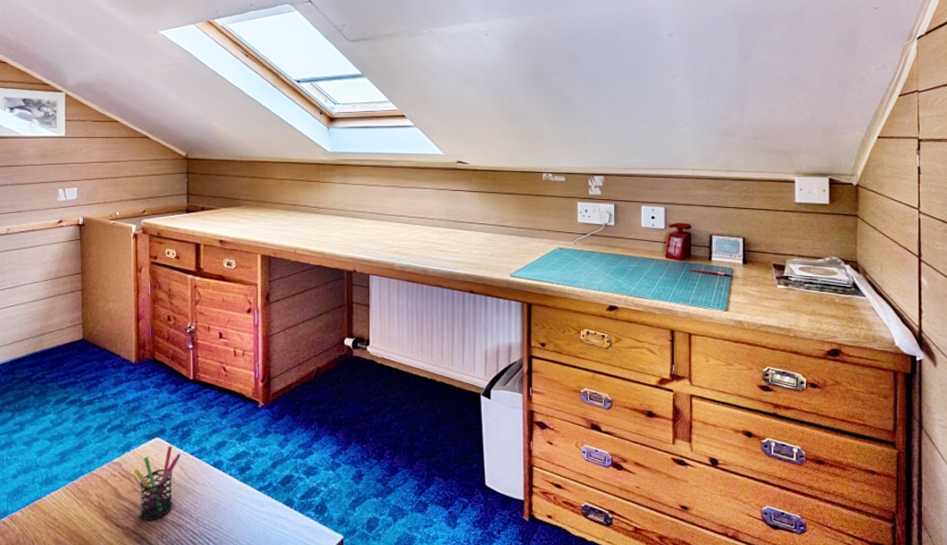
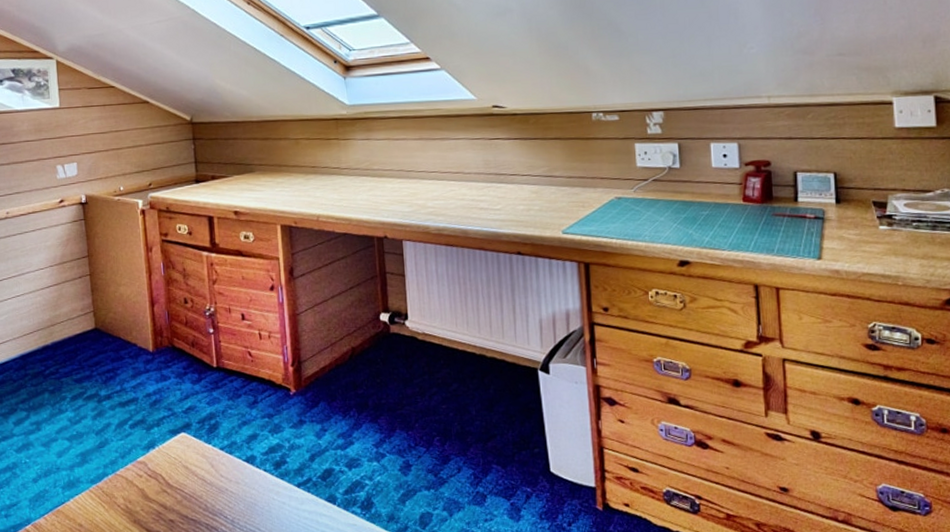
pen holder: present [133,446,182,521] -> none [160,441,211,525]

